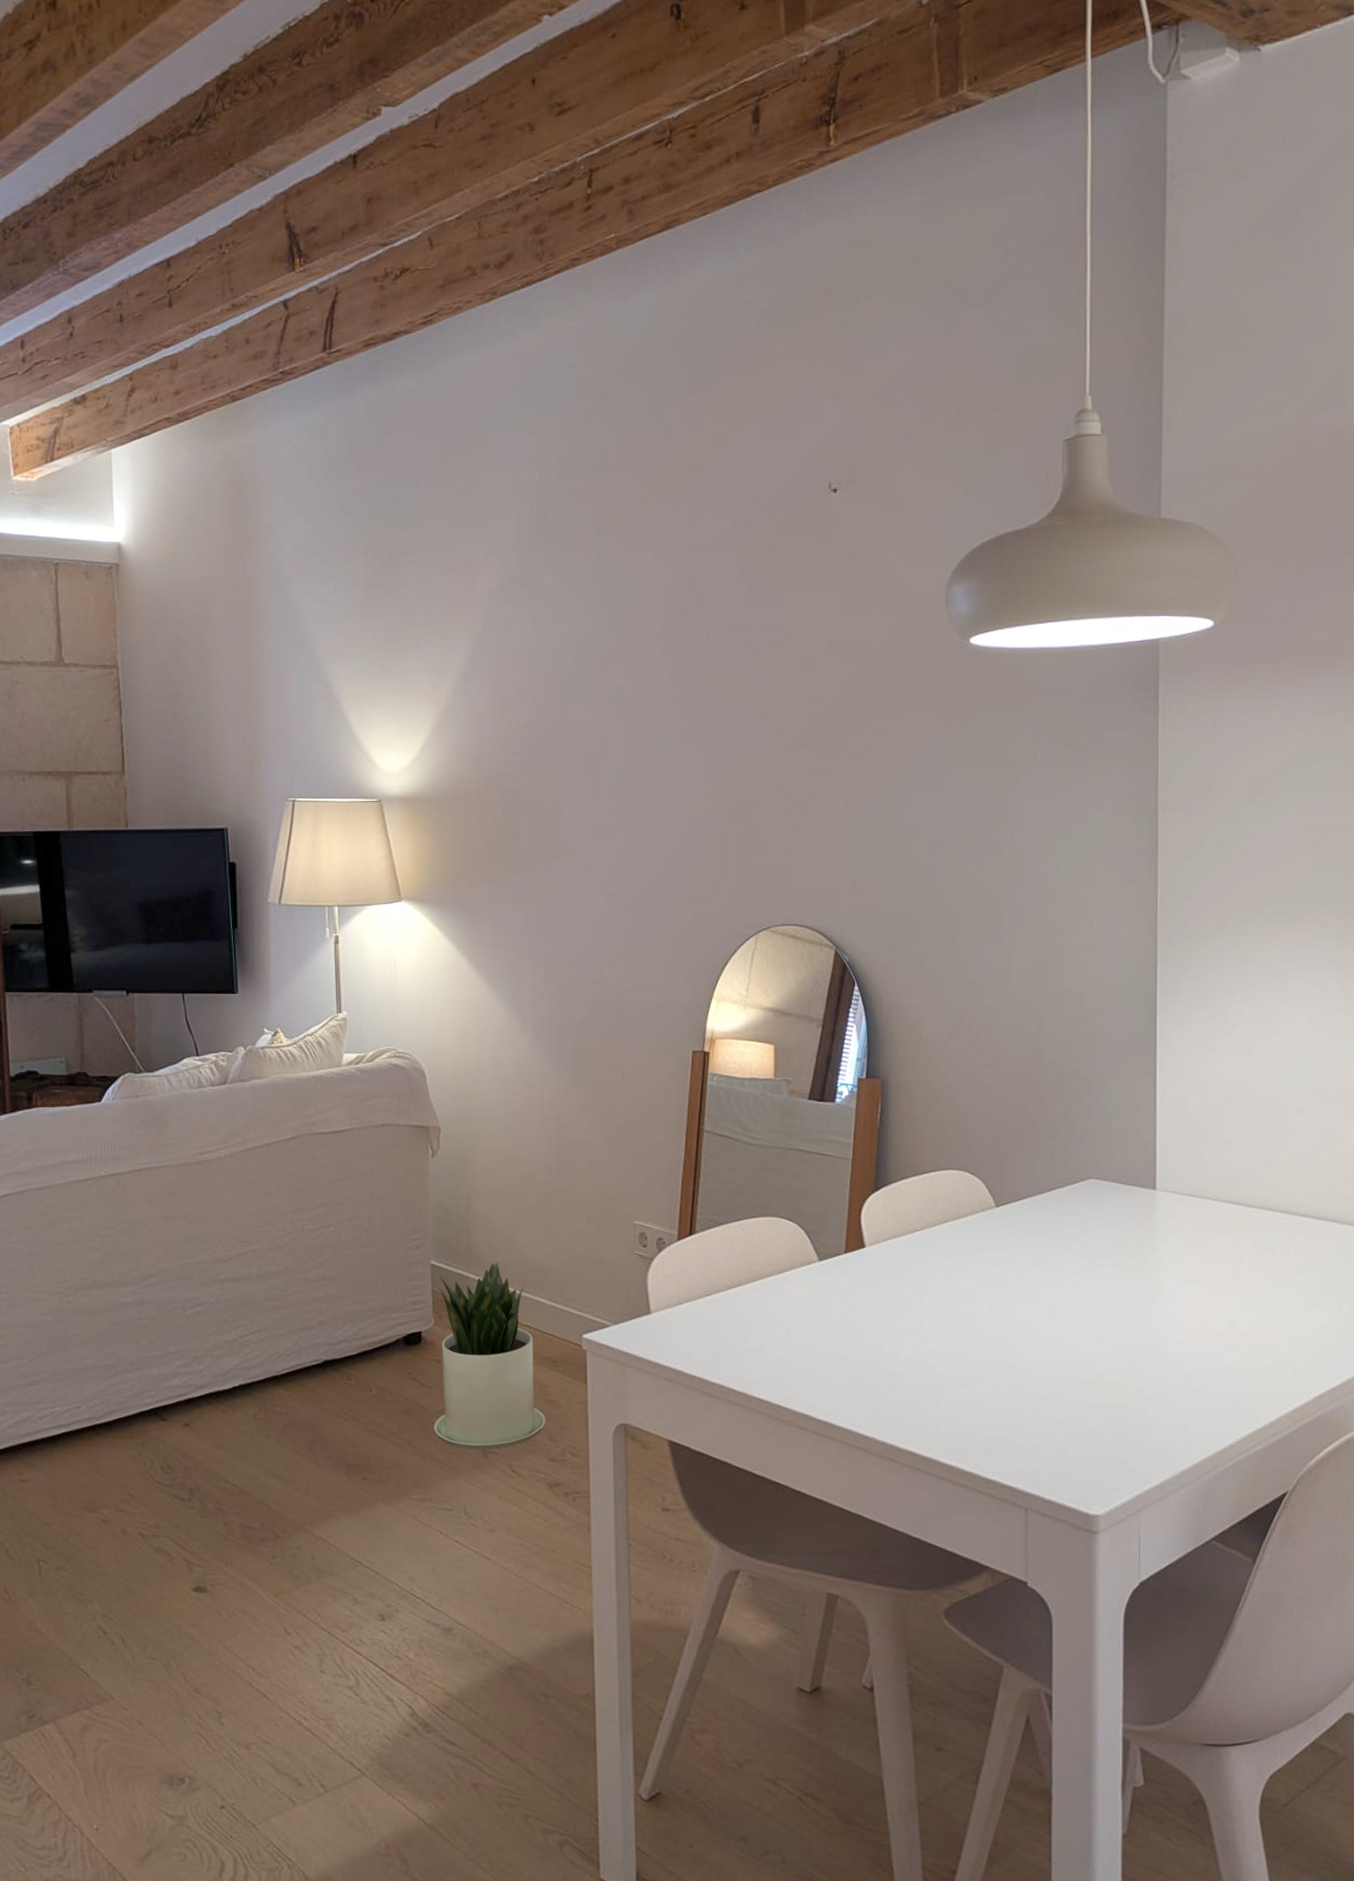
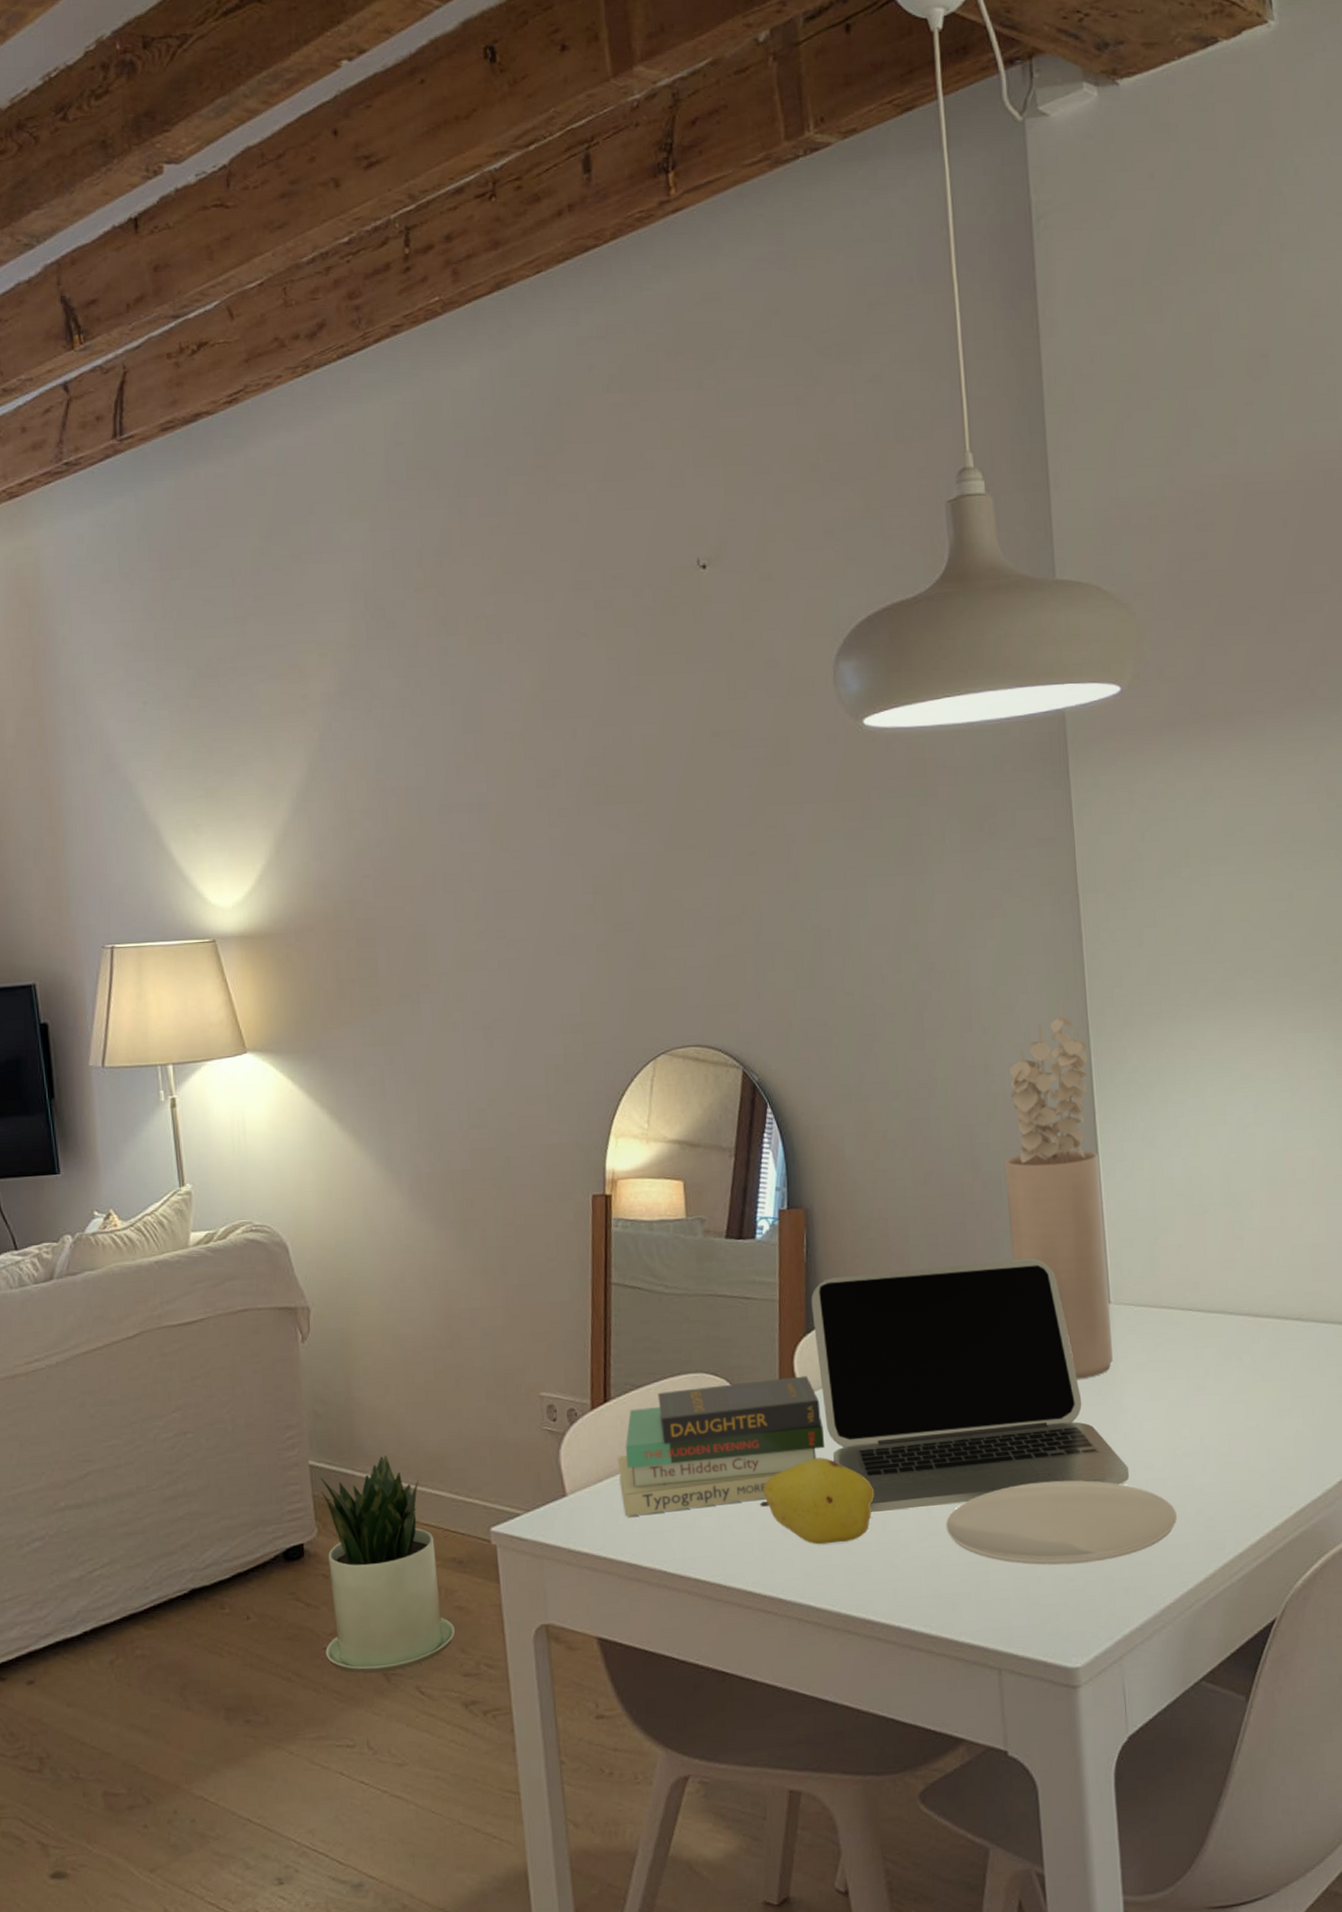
books: none [697,1228,884,1338] -> present [617,1375,825,1517]
fruit: none [820,1303,925,1380] -> present [759,1457,875,1545]
laptop: none [881,1141,1160,1357] -> present [811,1258,1129,1513]
plate: none [987,1345,1202,1423] -> present [946,1480,1177,1566]
vase: none [1067,908,1157,1256] -> present [1004,999,1113,1379]

